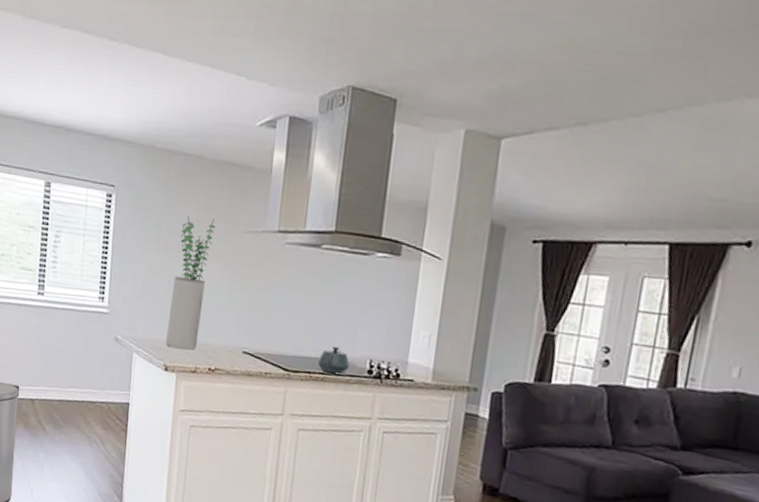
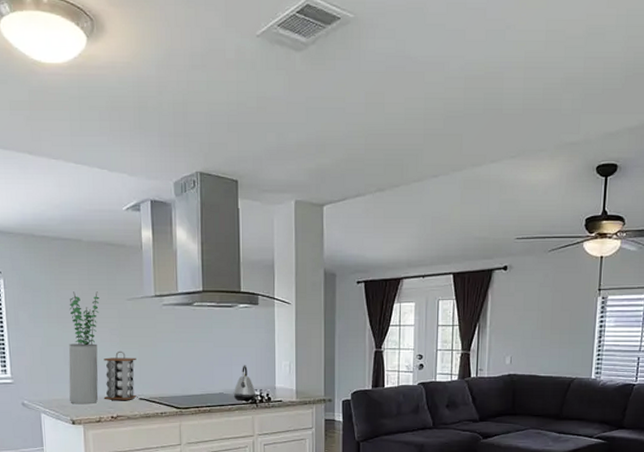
spice rack: none [203,291,247,352] -> present [103,351,137,401]
teapot: present [318,346,350,374] -> none [204,383,230,405]
kettle: none [354,328,383,375] -> present [233,365,256,400]

